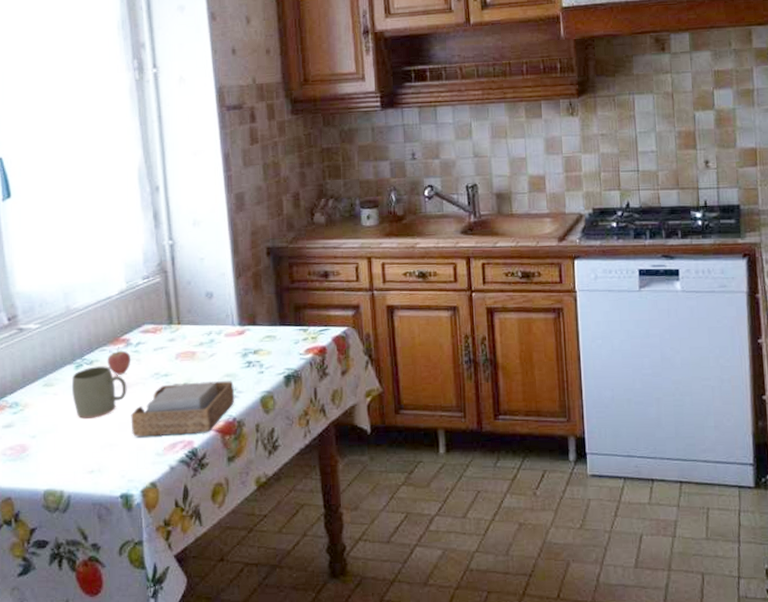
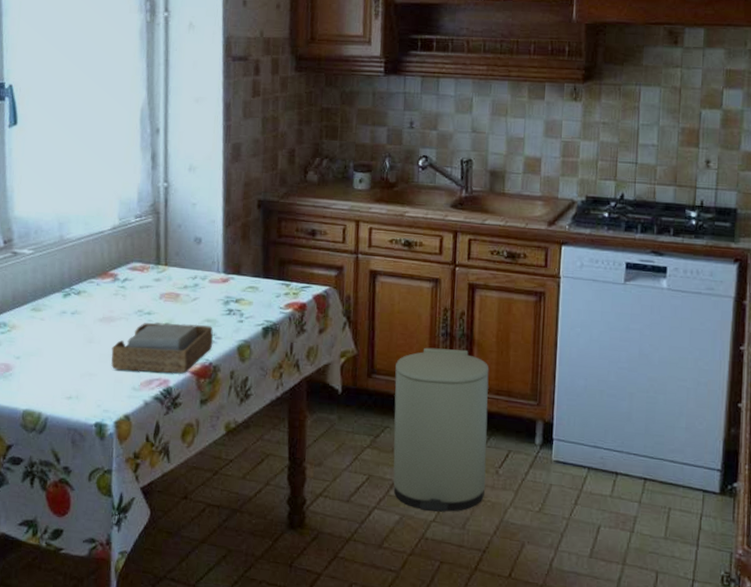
mug: present [71,366,127,419] -> none [57,297,111,346]
fruit: present [107,347,131,375] -> none [94,280,117,308]
pedal bin: none [422,374,525,543] -> present [393,347,489,512]

